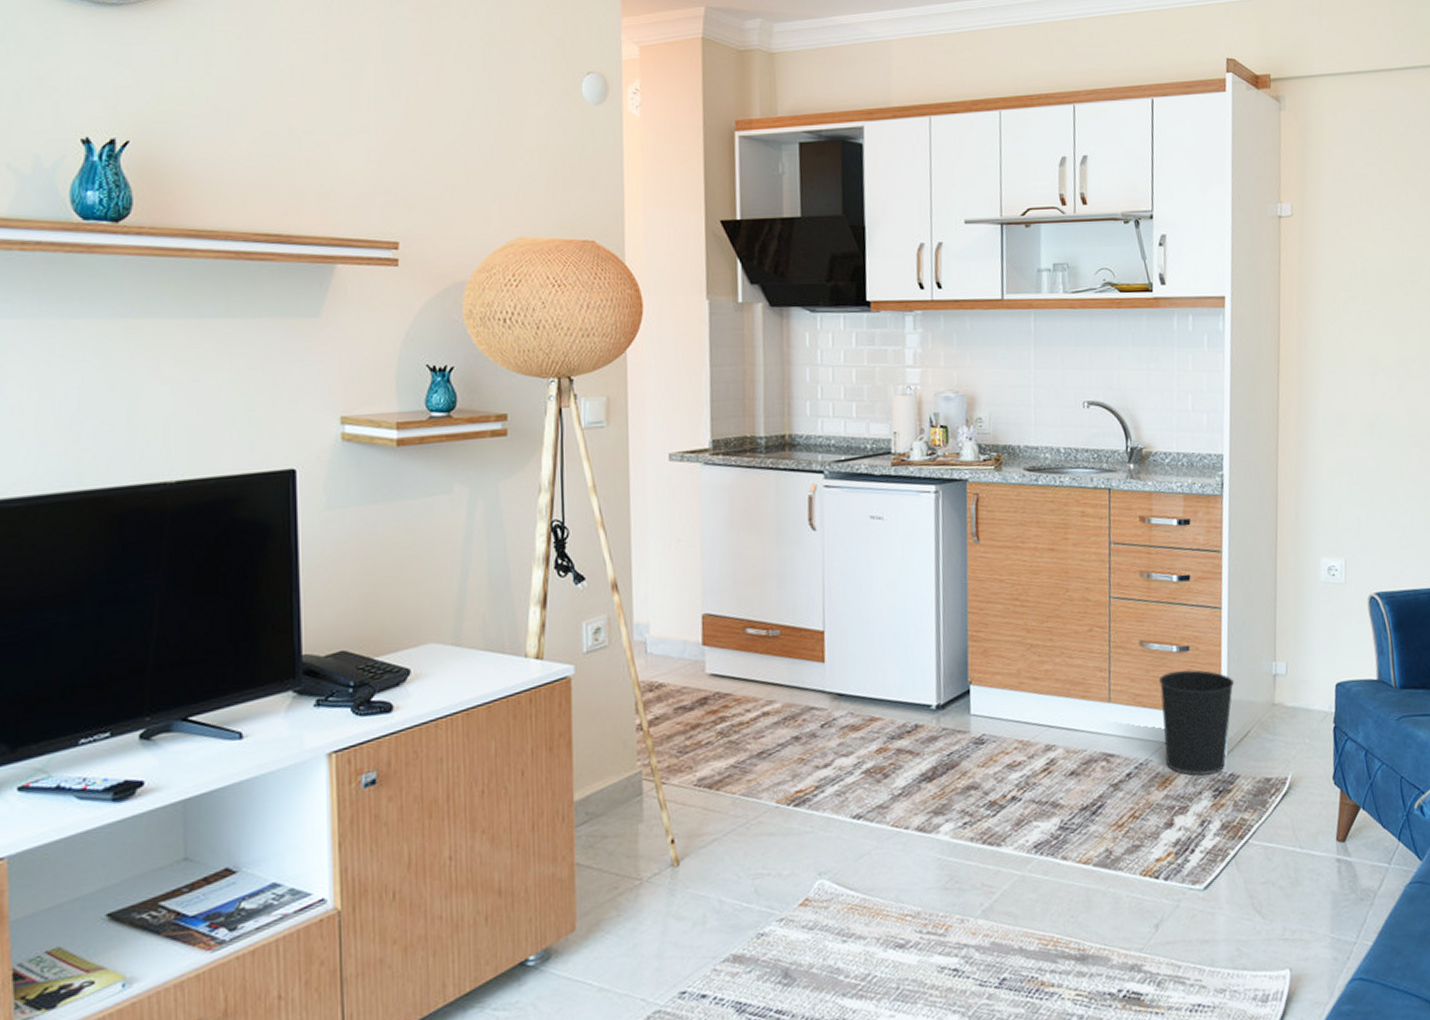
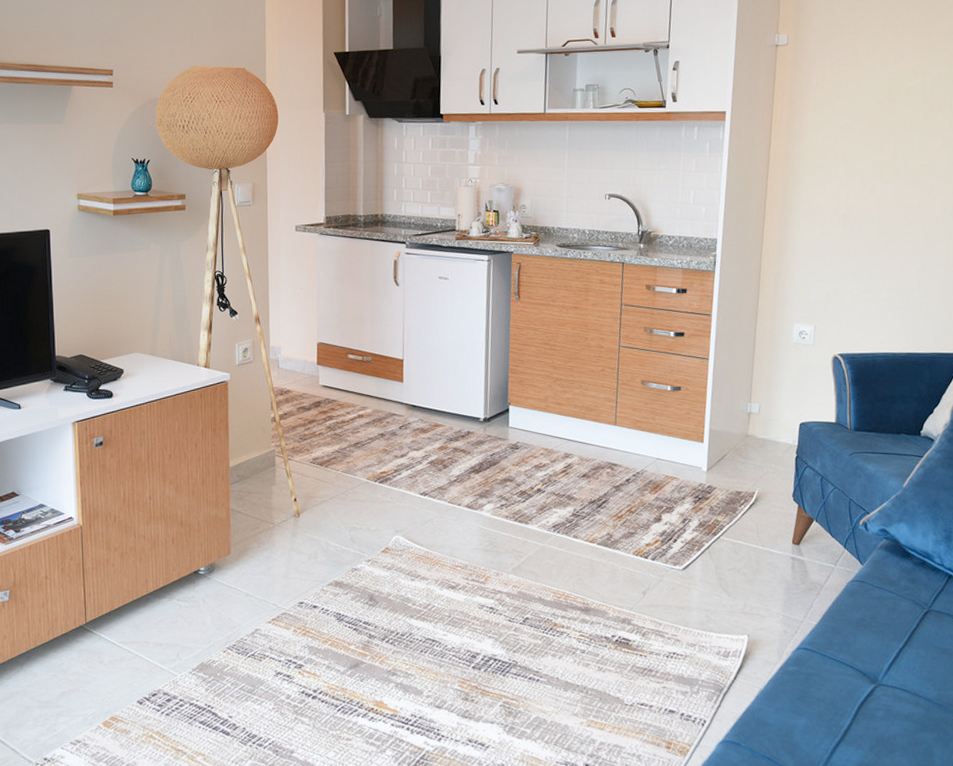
wastebasket: present [1158,669,1235,776] -> none [654,405,716,485]

